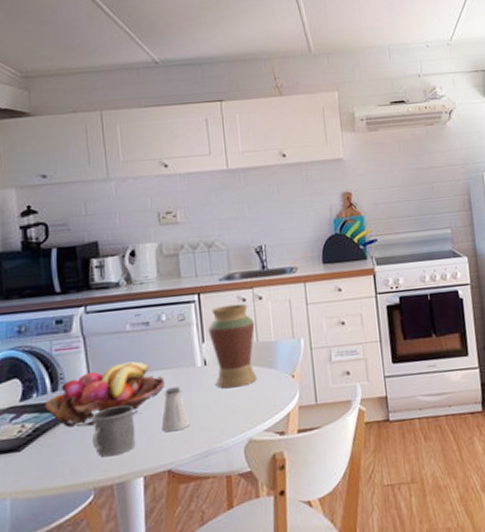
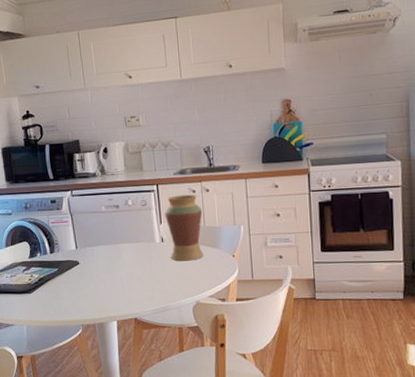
fruit basket: present [45,361,165,428] -> none [46,235,132,281]
mug: present [92,405,136,457] -> none [79,267,111,304]
saltshaker: present [161,387,191,432] -> none [129,257,151,290]

